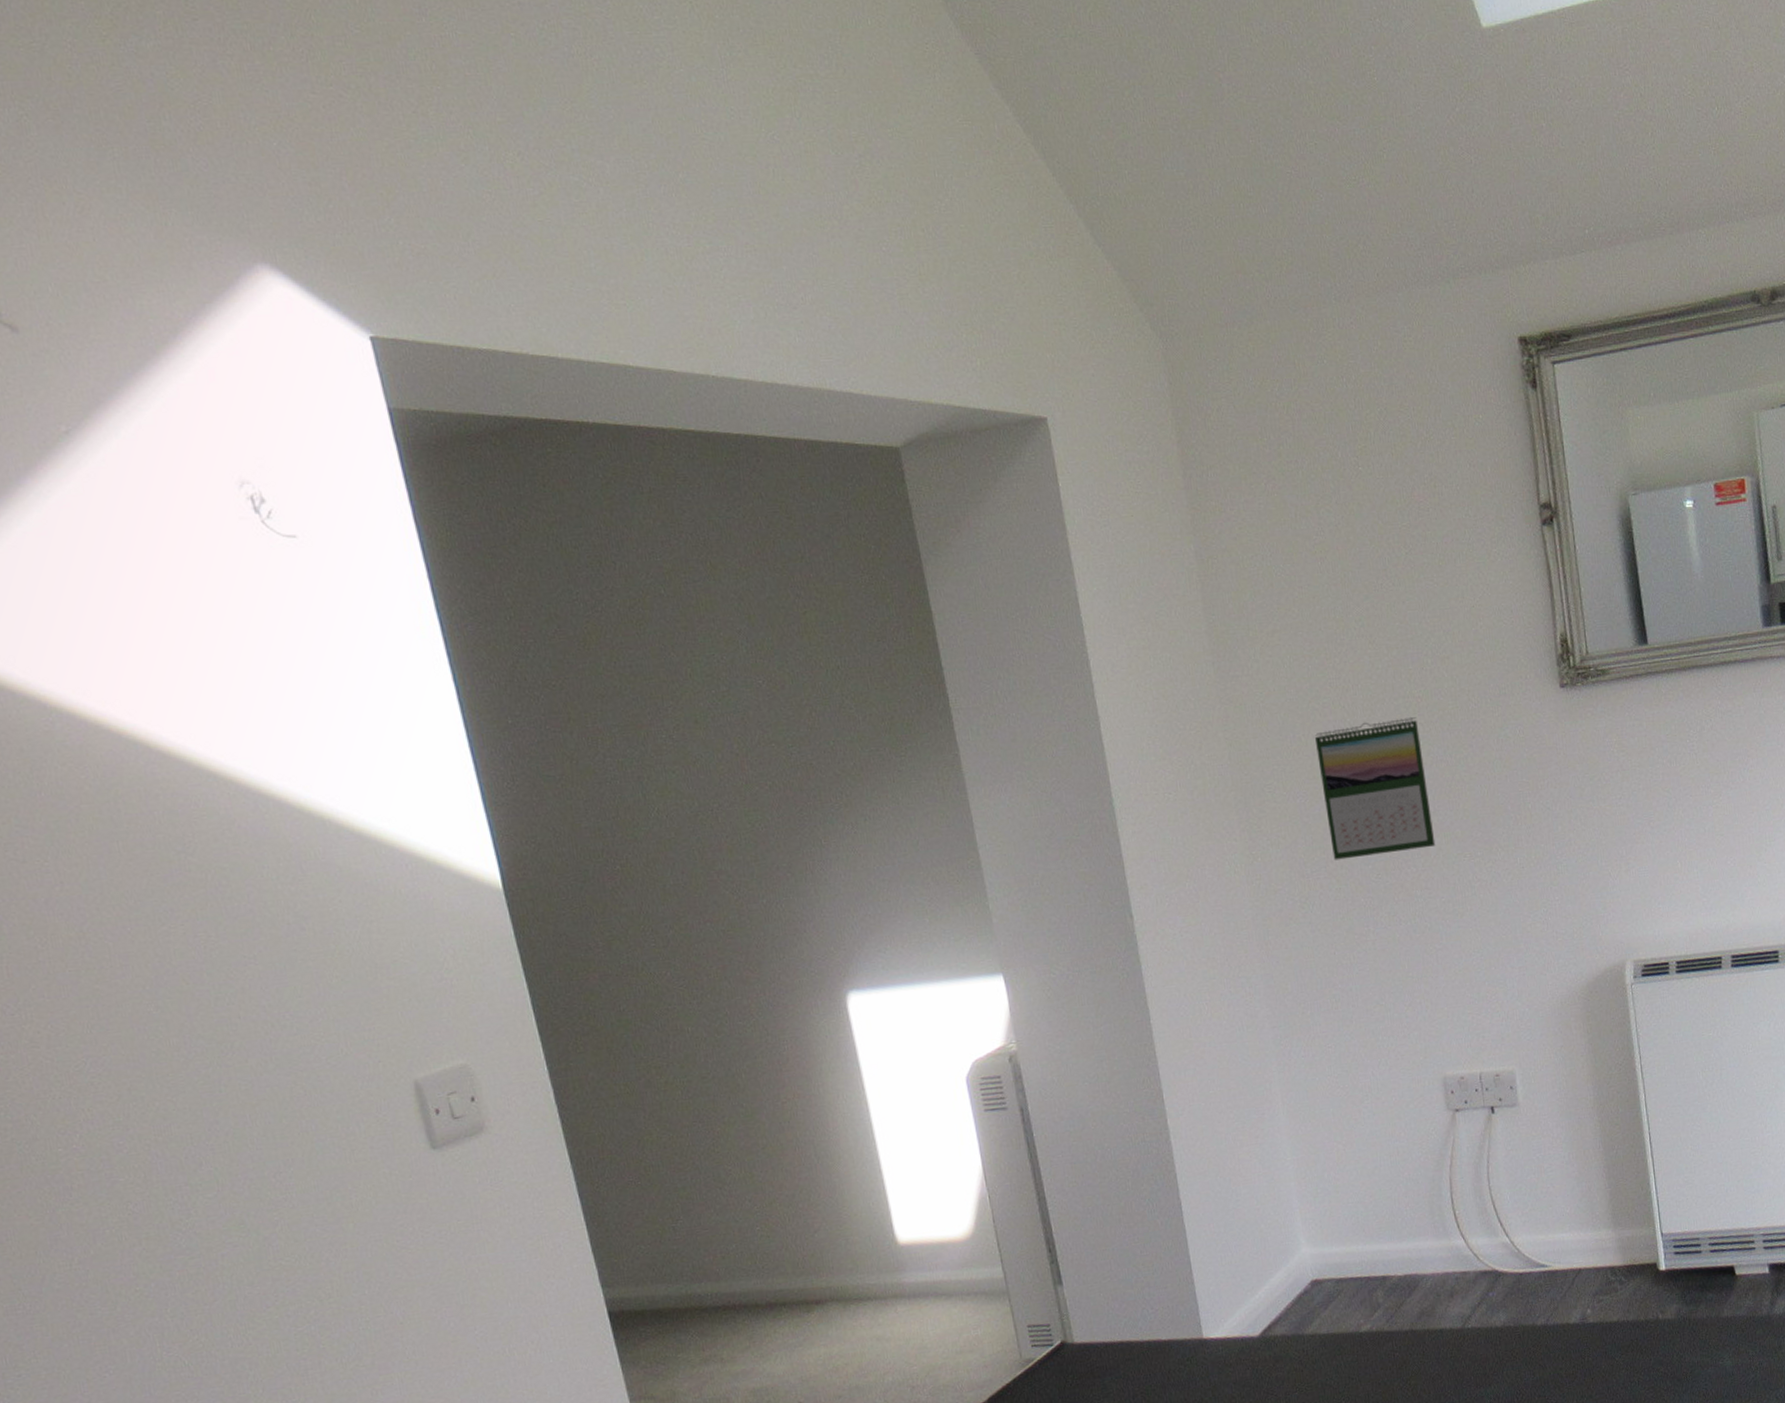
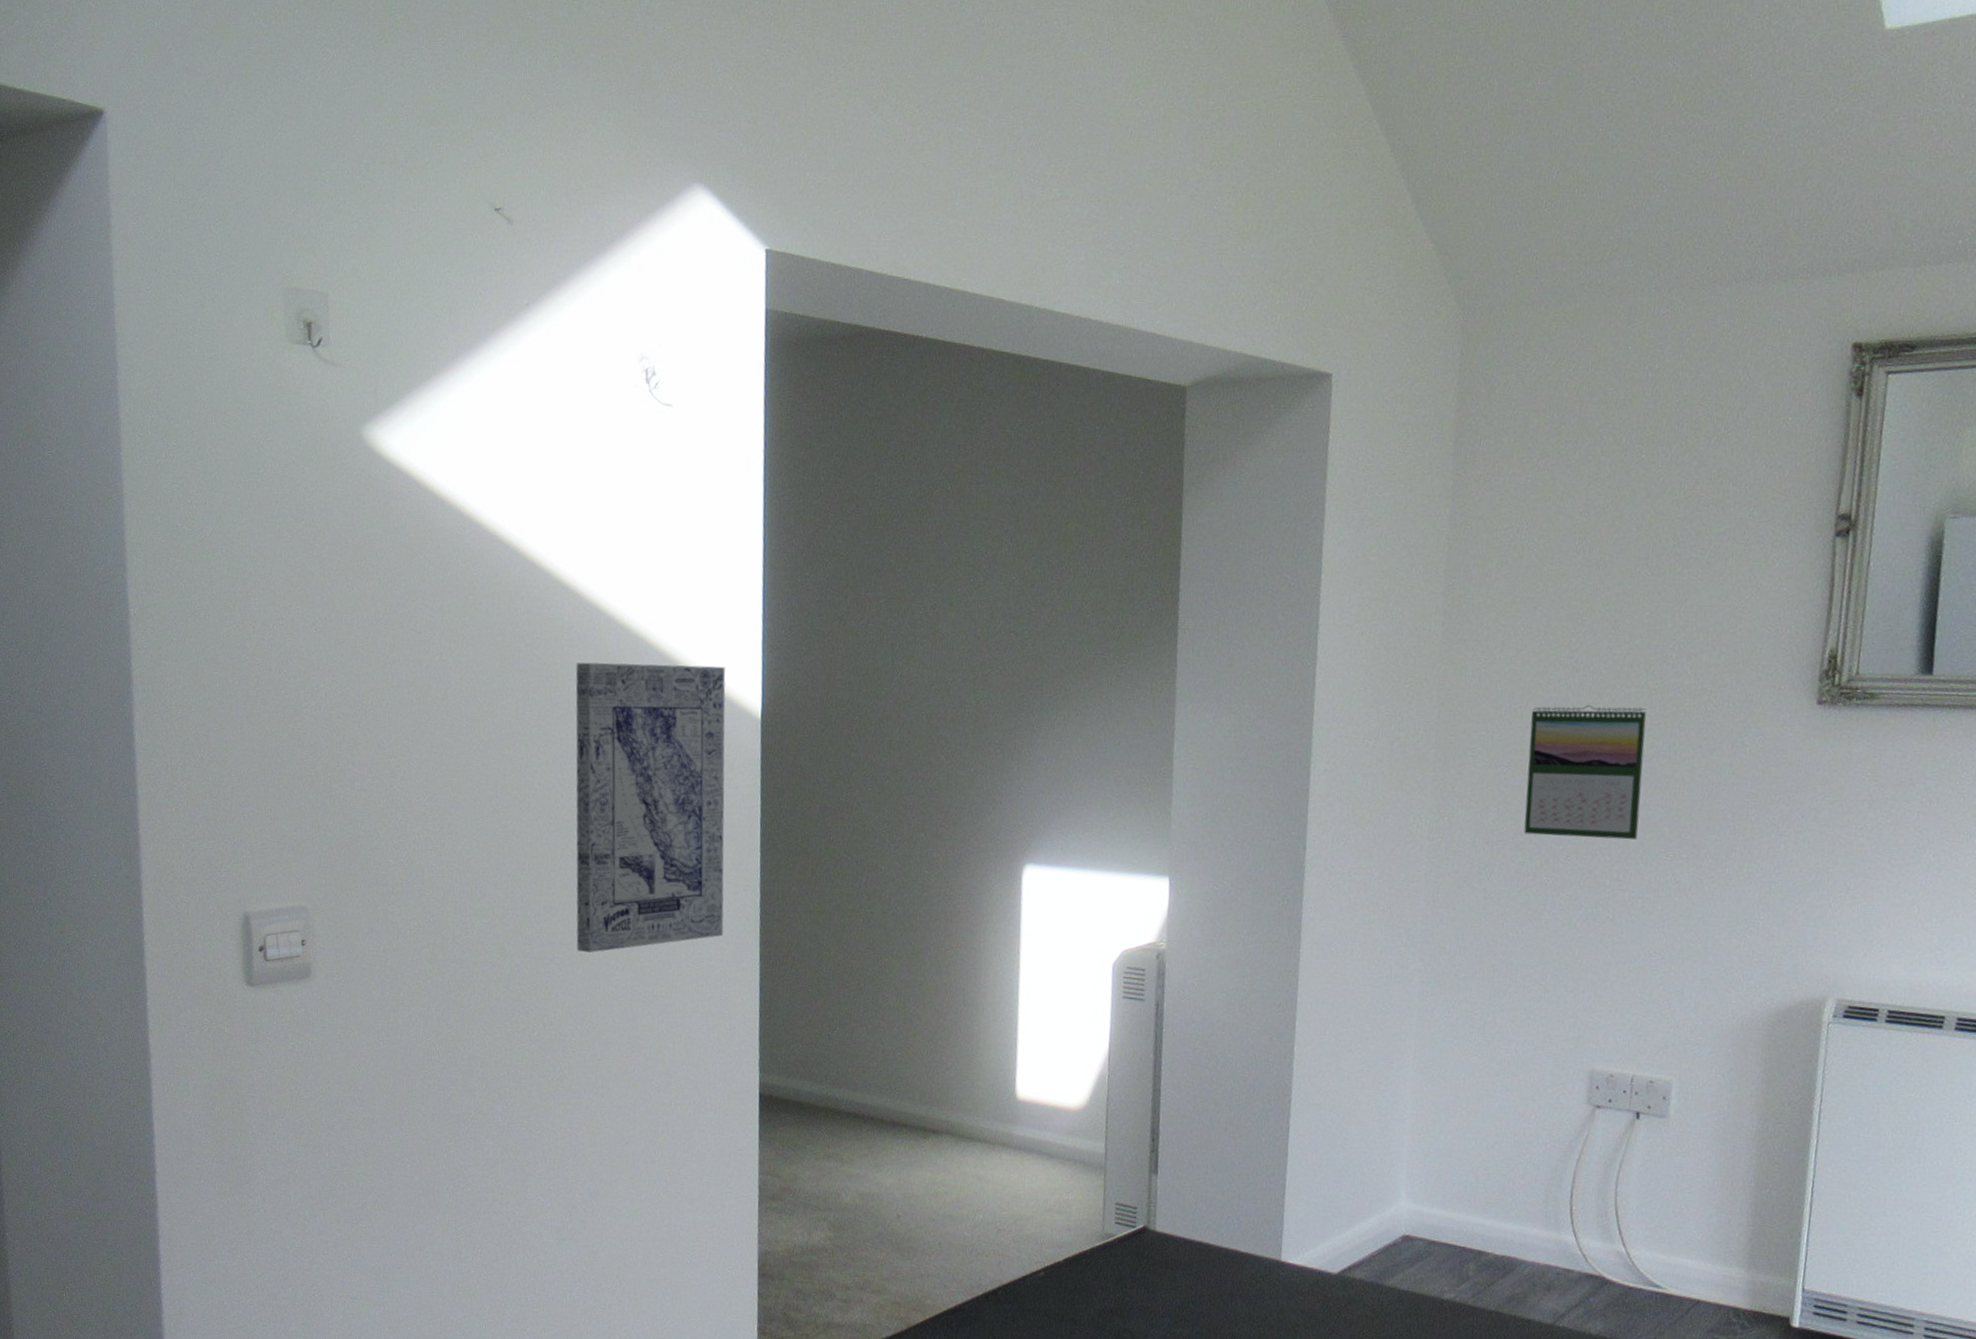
wall art: none [250,836,519,1204] -> present [575,662,726,953]

